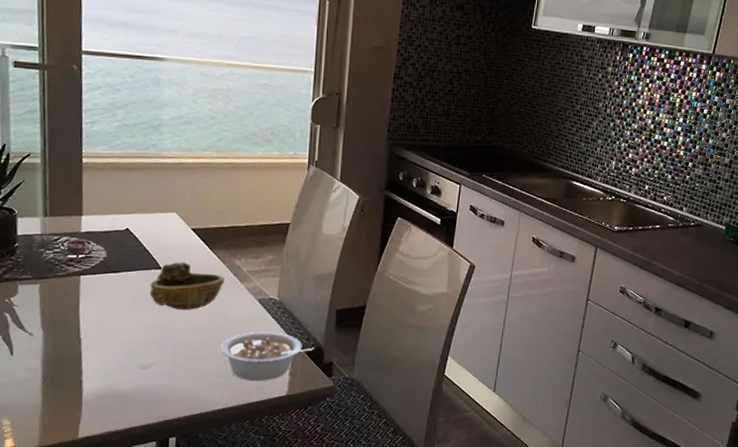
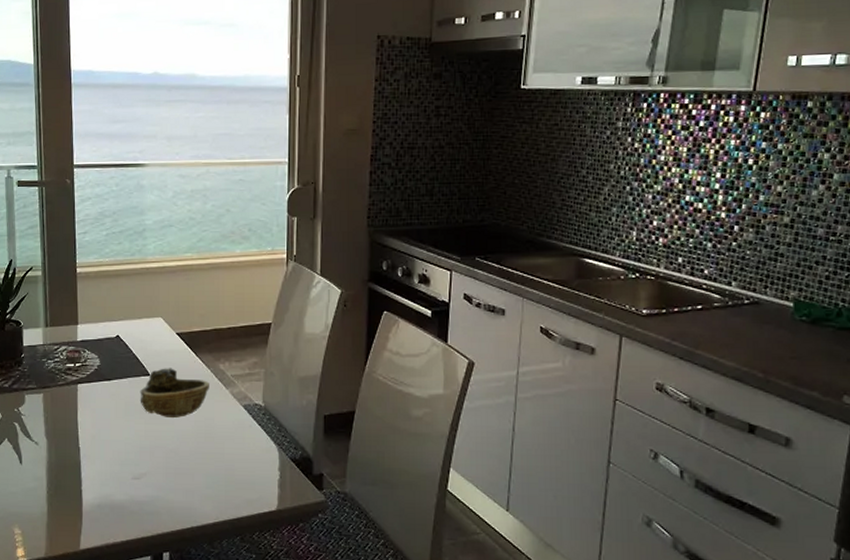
legume: present [220,331,315,381] -> none [208,440,304,494]

